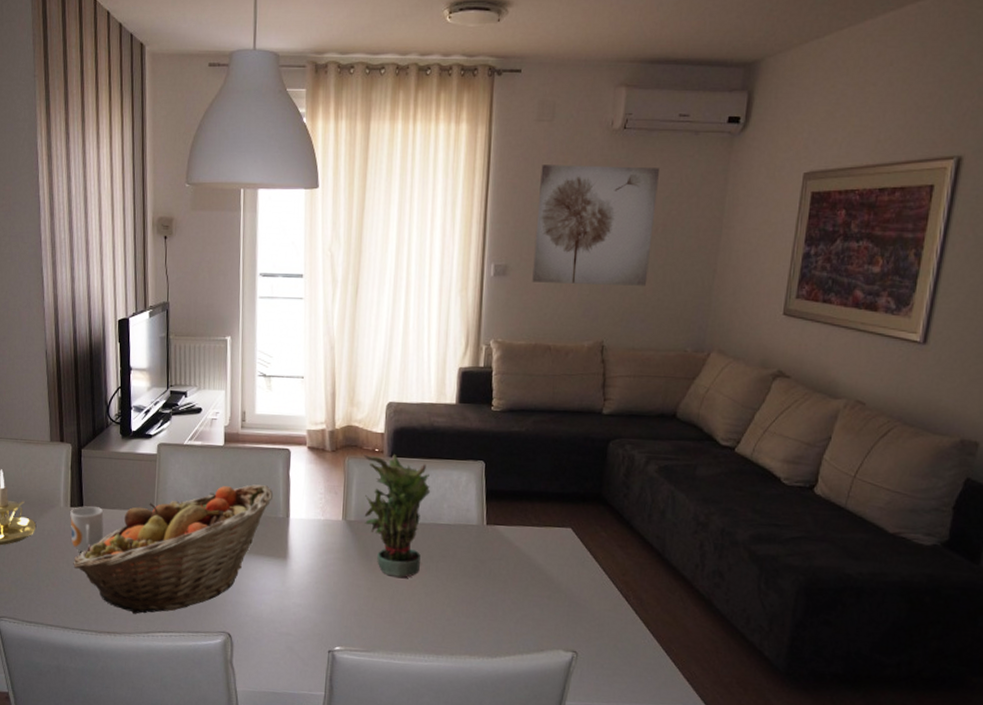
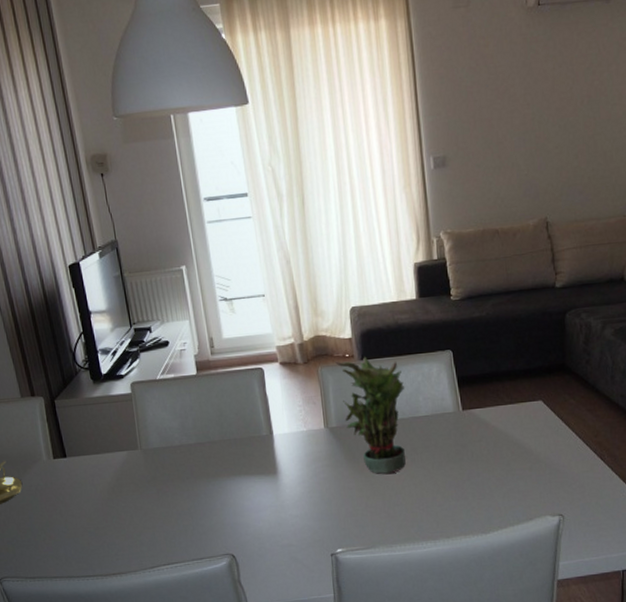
mug: present [70,506,104,552] -> none [54,454,92,501]
fruit basket: present [73,484,274,614] -> none [66,406,254,552]
wall art: present [532,165,659,286] -> none [464,40,581,169]

